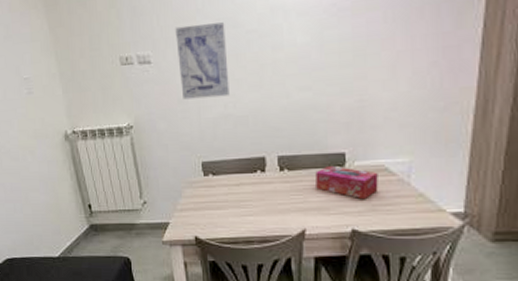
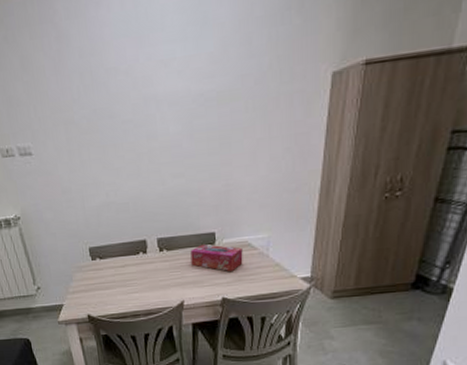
wall art: present [175,22,230,100] -> none [53,113,110,190]

